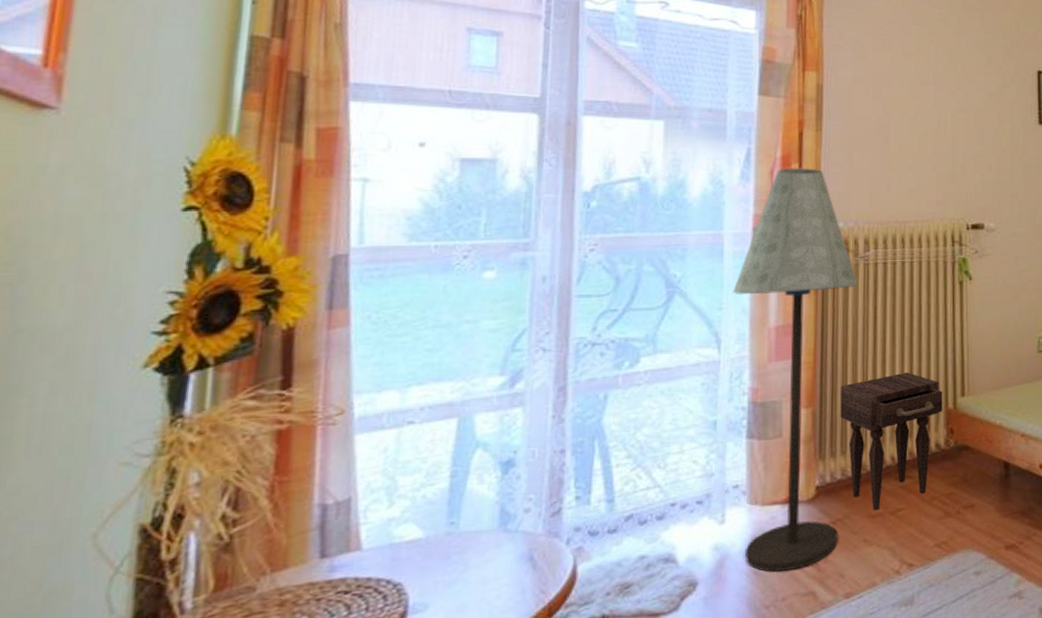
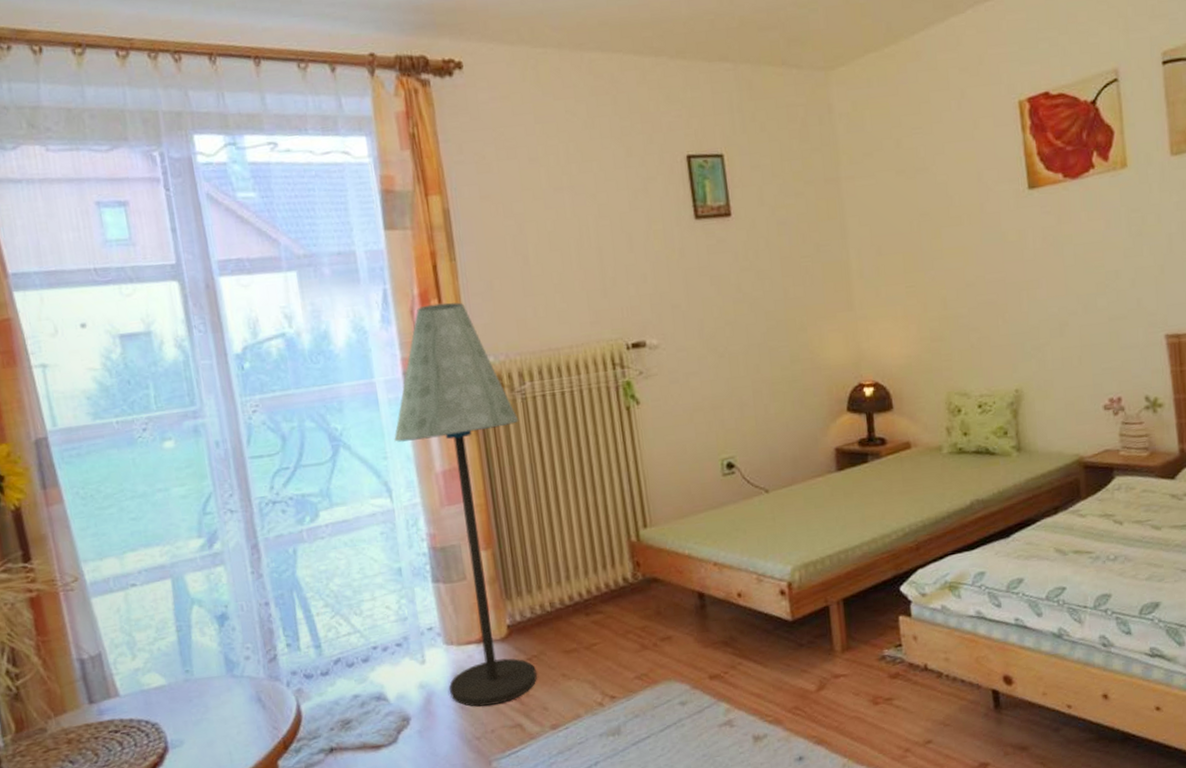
nightstand: present [840,372,943,511] -> none [516,507,626,646]

